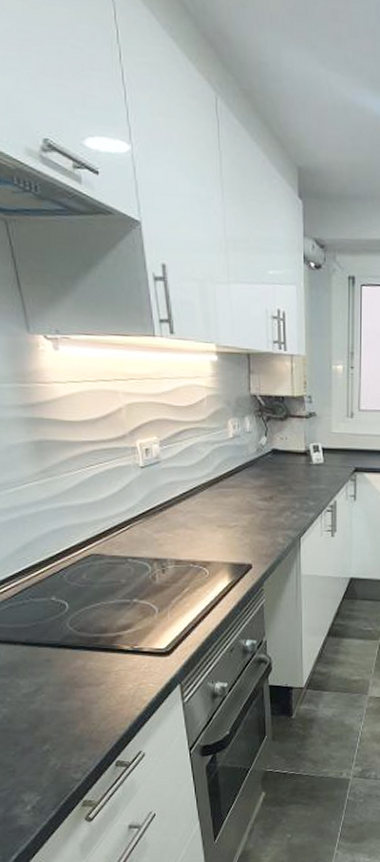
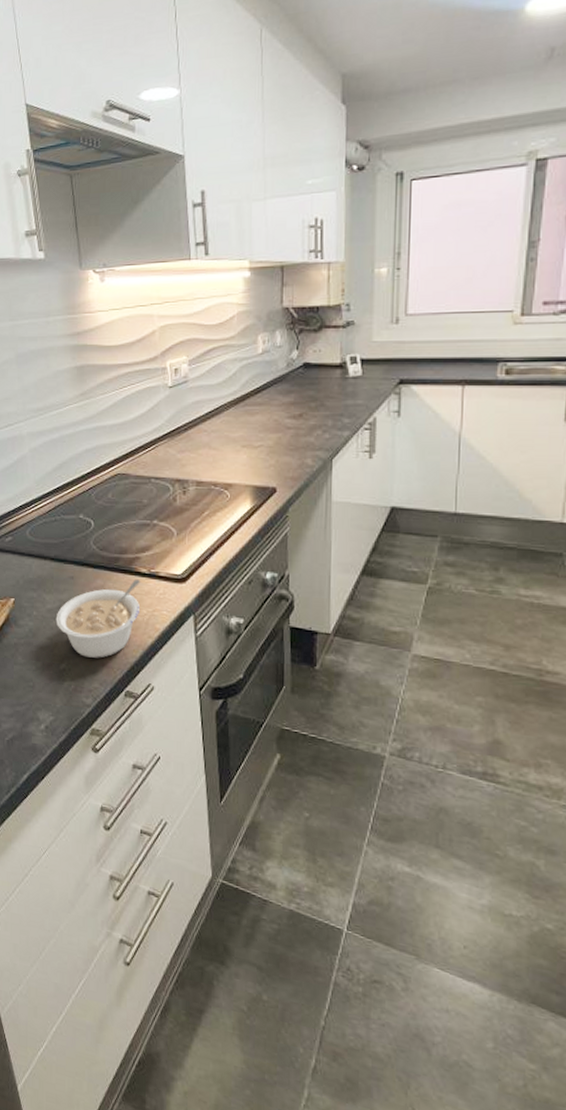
legume: none [33,657,125,735] -> present [55,579,141,658]

